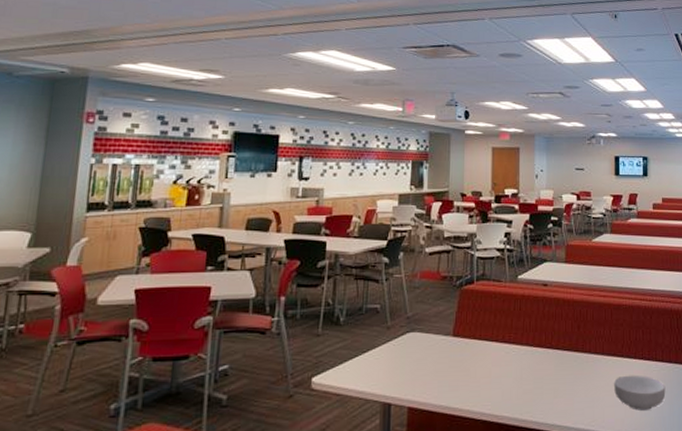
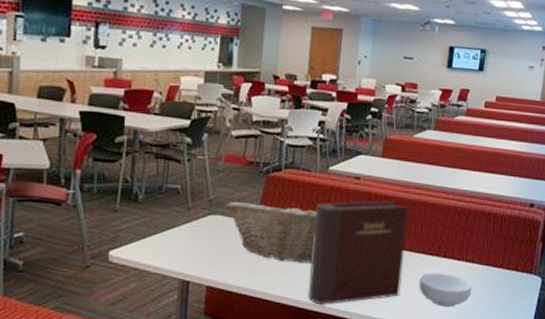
fruit basket: none [423,313,510,376] -> present [226,201,317,264]
book: none [507,305,597,419] -> present [307,201,409,305]

